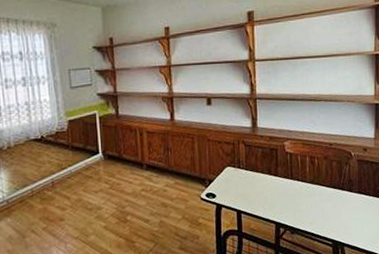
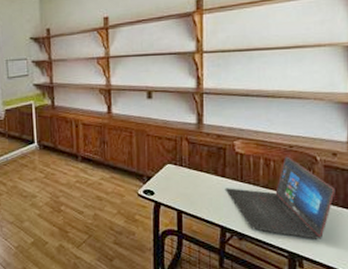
laptop: none [279,153,367,227] -> present [226,156,336,239]

